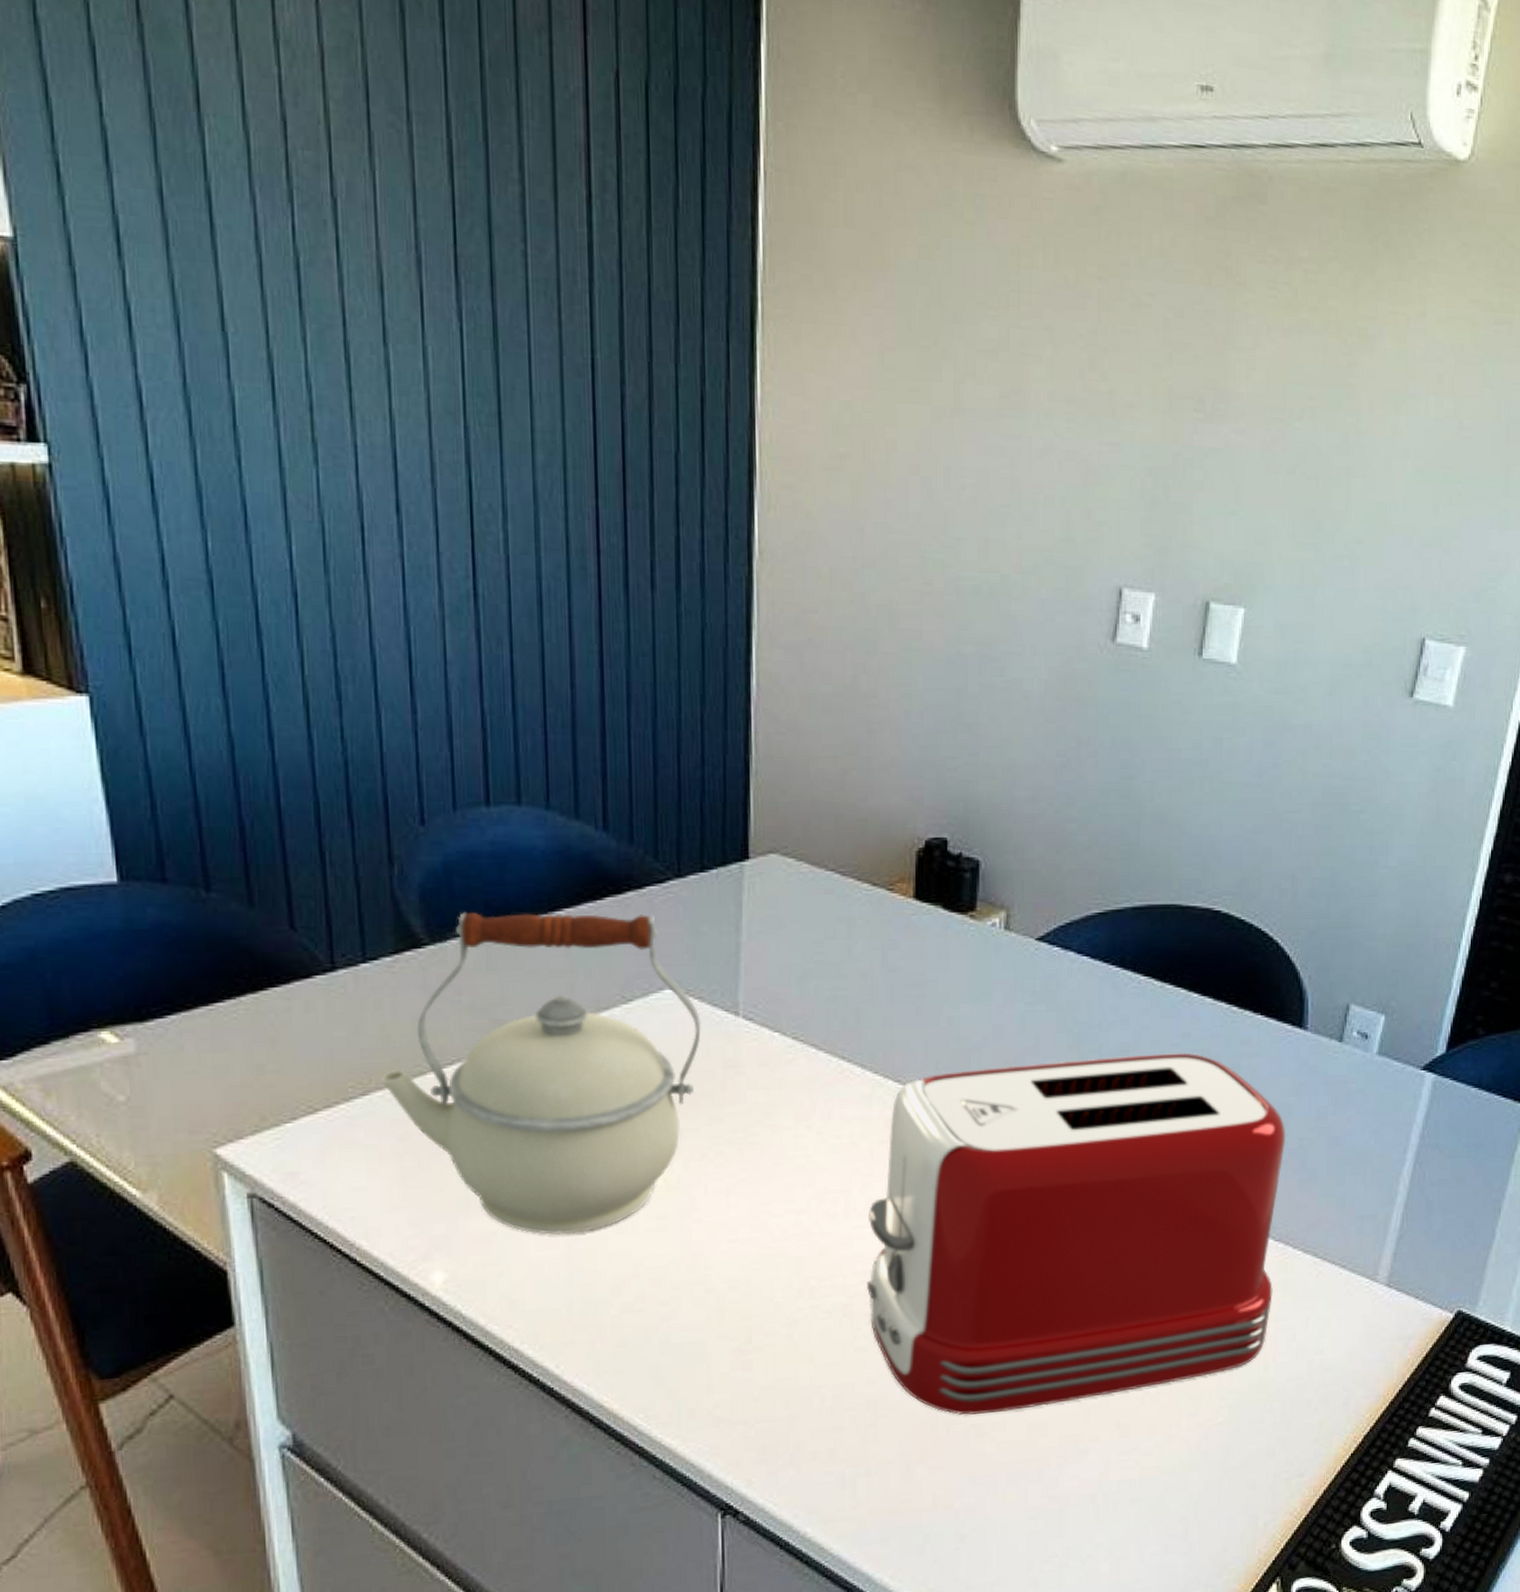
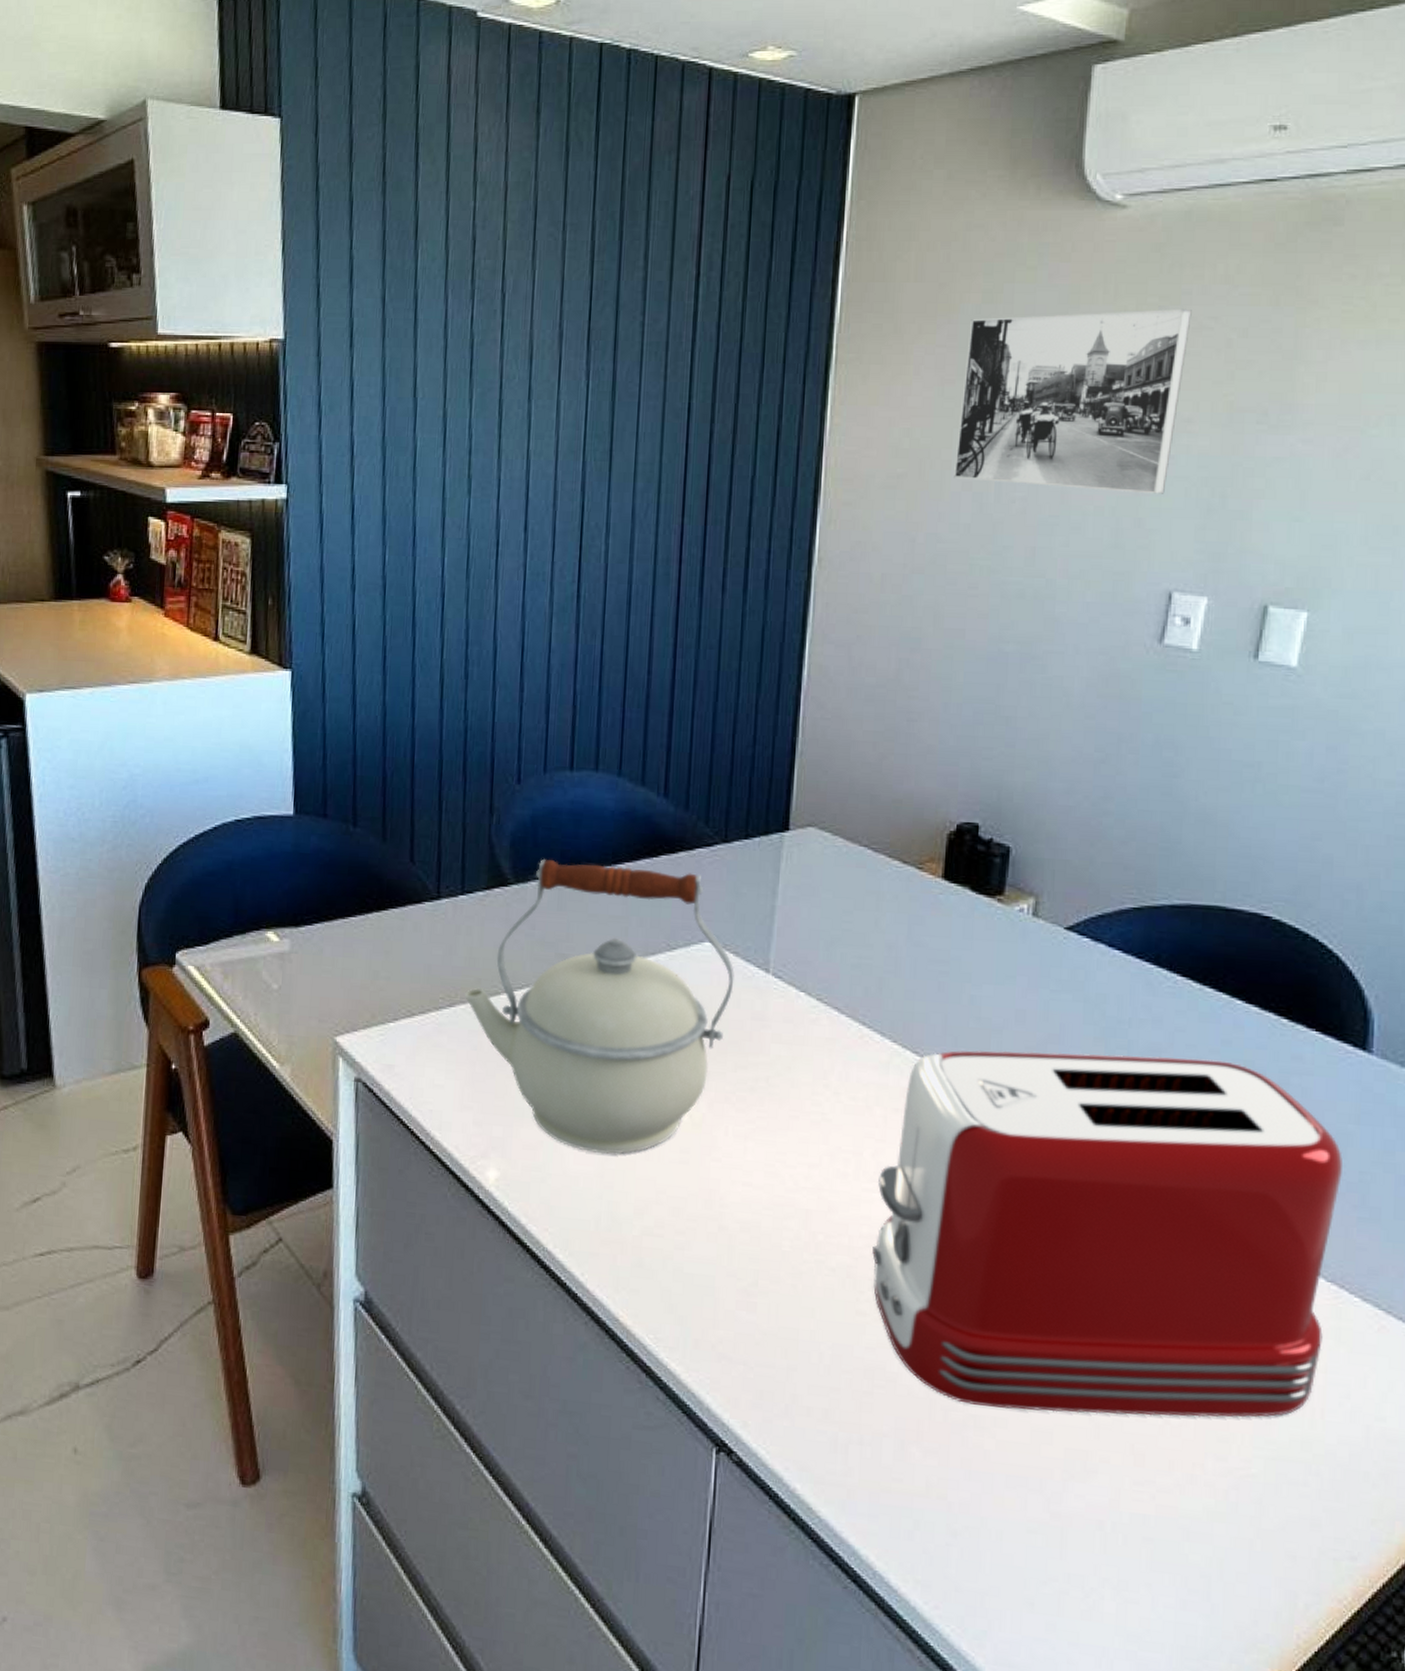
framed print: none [900,276,1130,484] -> present [954,308,1192,494]

